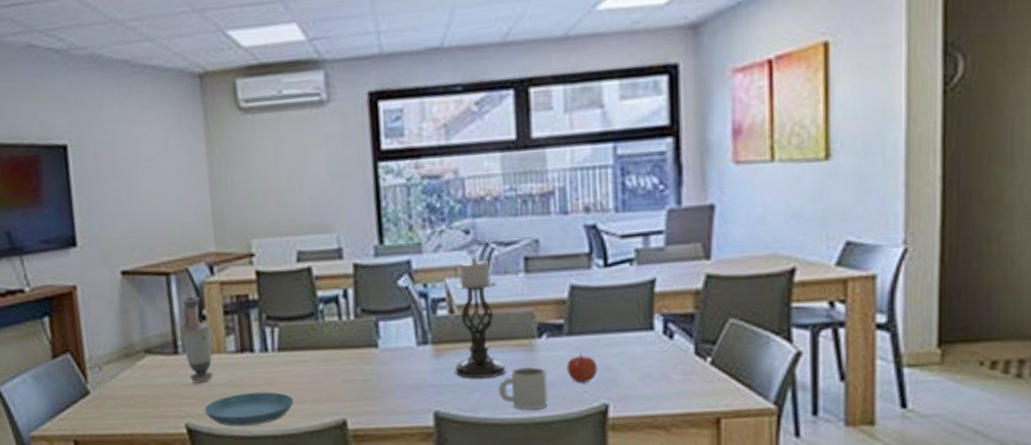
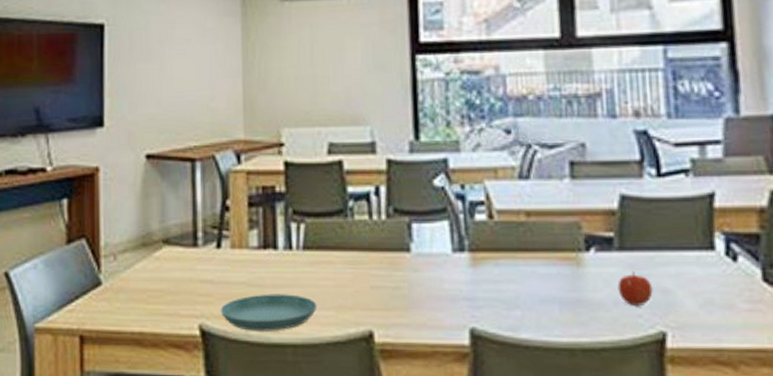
vase: present [180,296,213,383] -> none [201,185,234,280]
candle holder: present [453,257,506,379] -> none [493,159,550,294]
mug: present [498,366,548,411] -> none [541,283,598,334]

